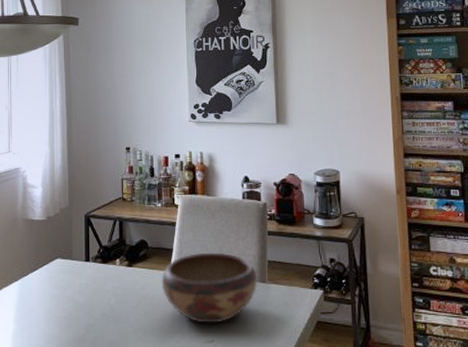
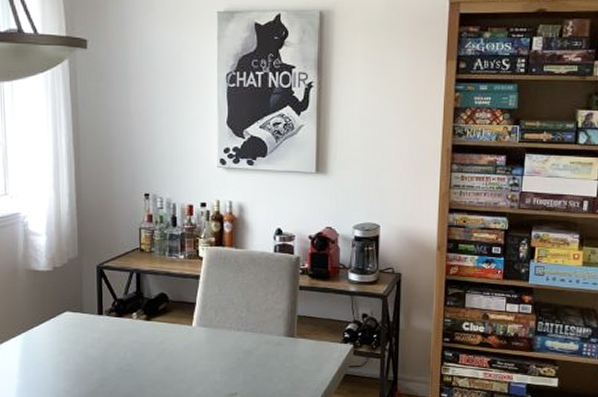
decorative bowl: present [161,252,258,324] -> none [182,306,286,377]

